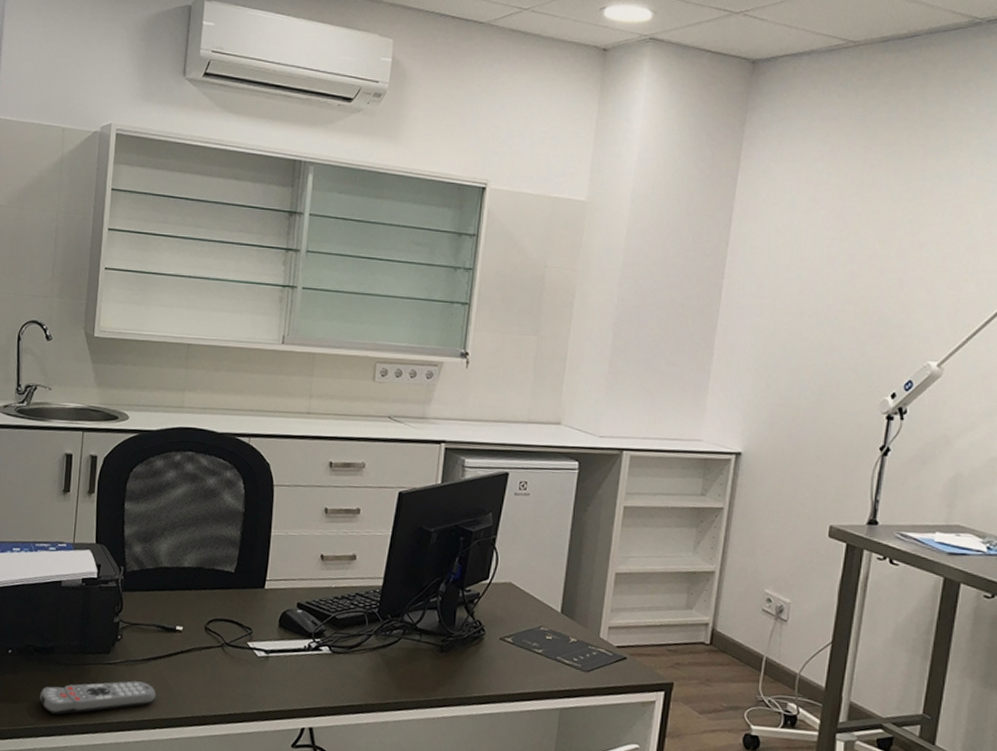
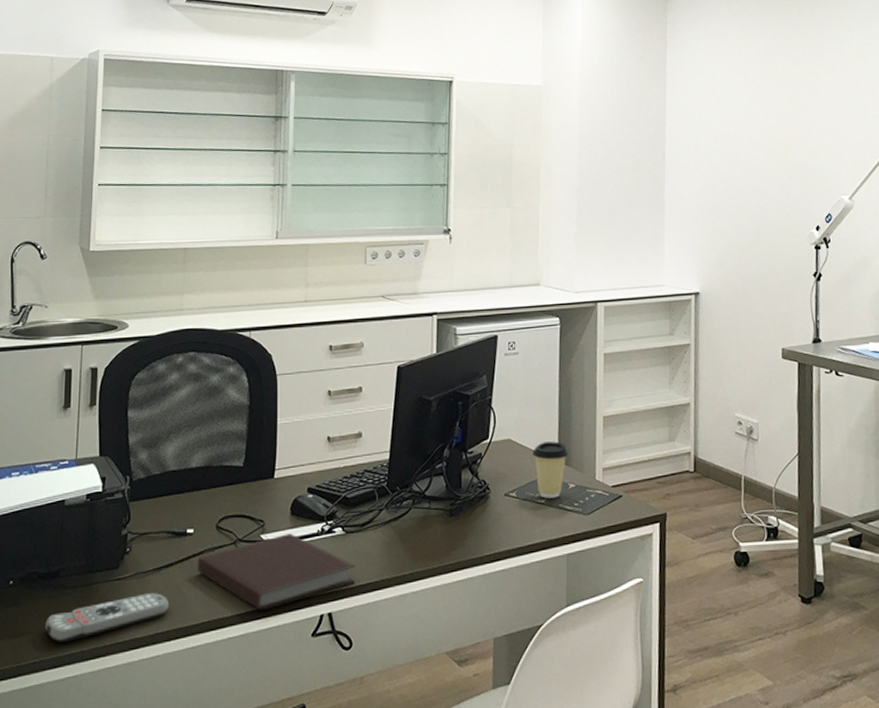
notebook: none [184,645,340,715] -> present [197,534,356,611]
coffee cup: none [534,590,573,650] -> present [533,441,568,498]

